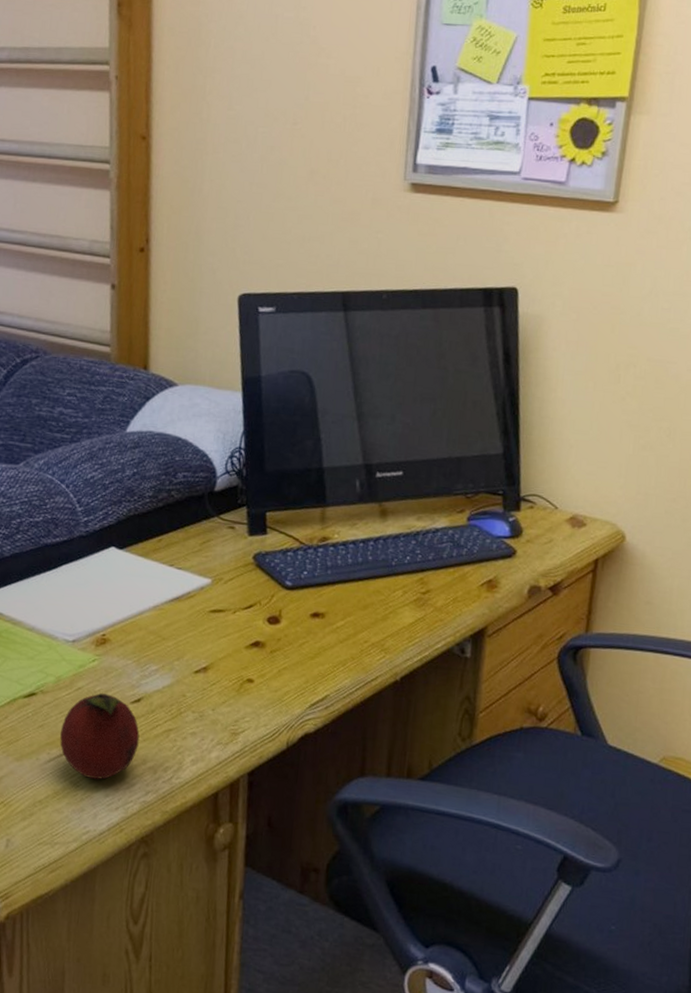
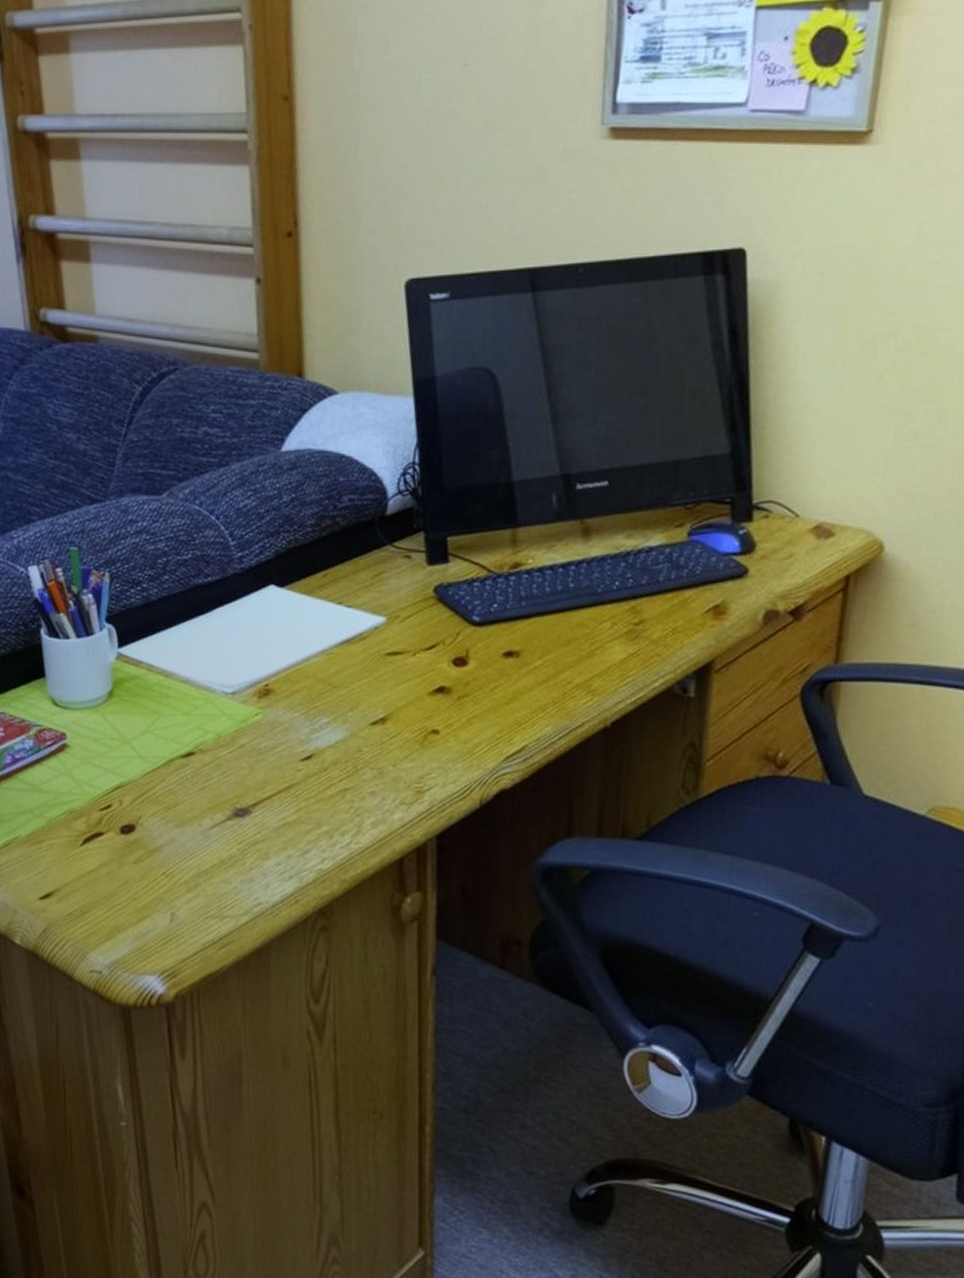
fruit: present [59,693,140,780] -> none [223,751,312,847]

